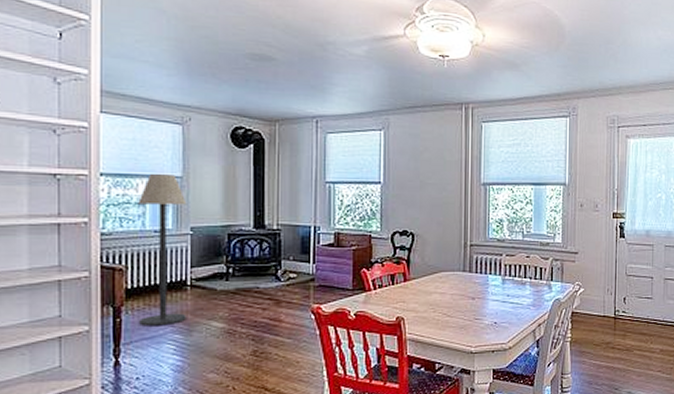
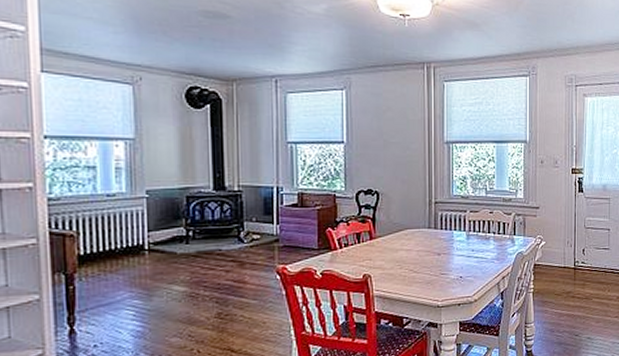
floor lamp: present [138,173,187,327] -> none [87,135,145,293]

